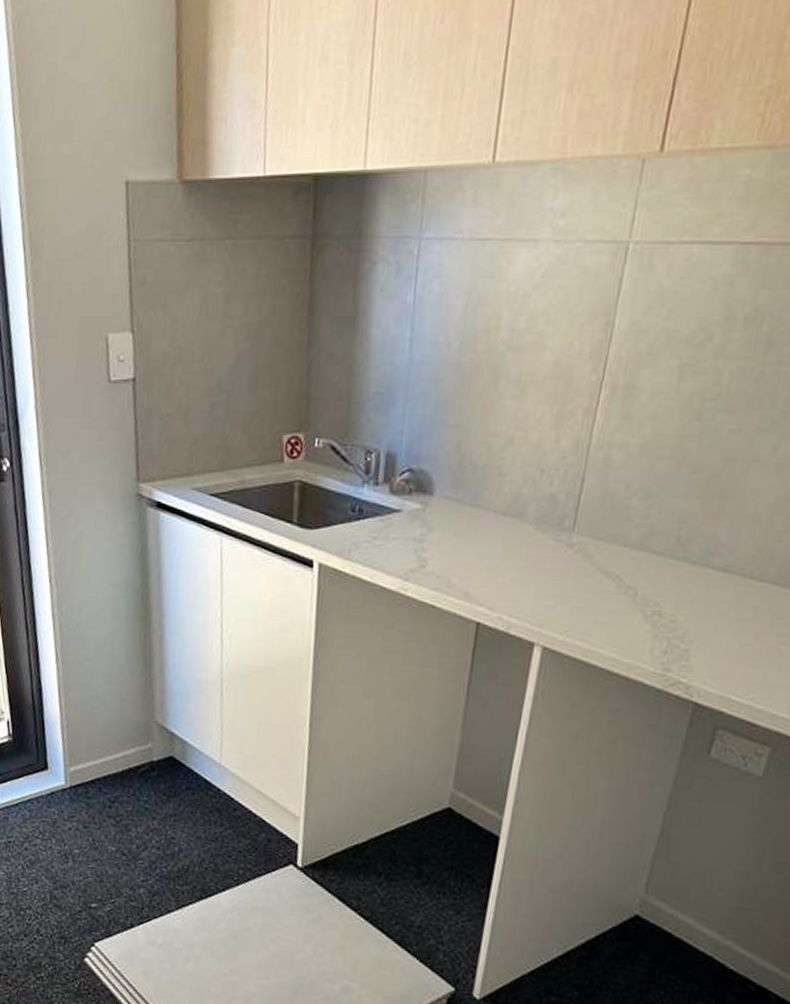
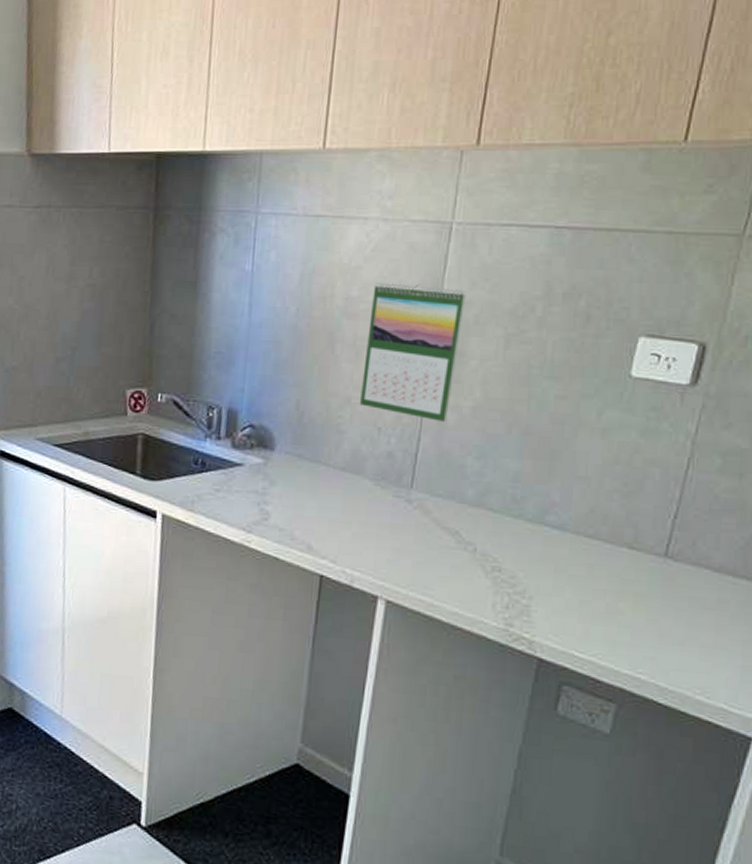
calendar: none [523,312,640,461] -> present [360,283,466,422]

